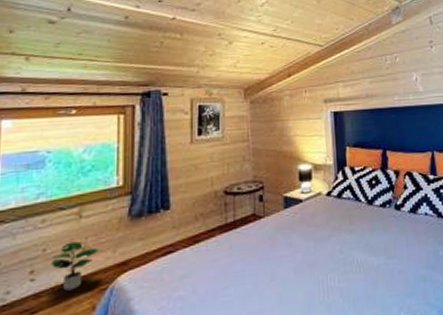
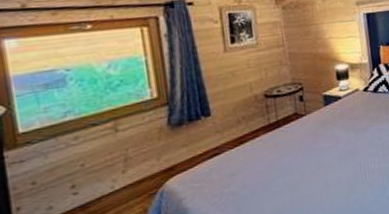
potted plant: present [50,241,100,291] -> none [92,153,143,200]

